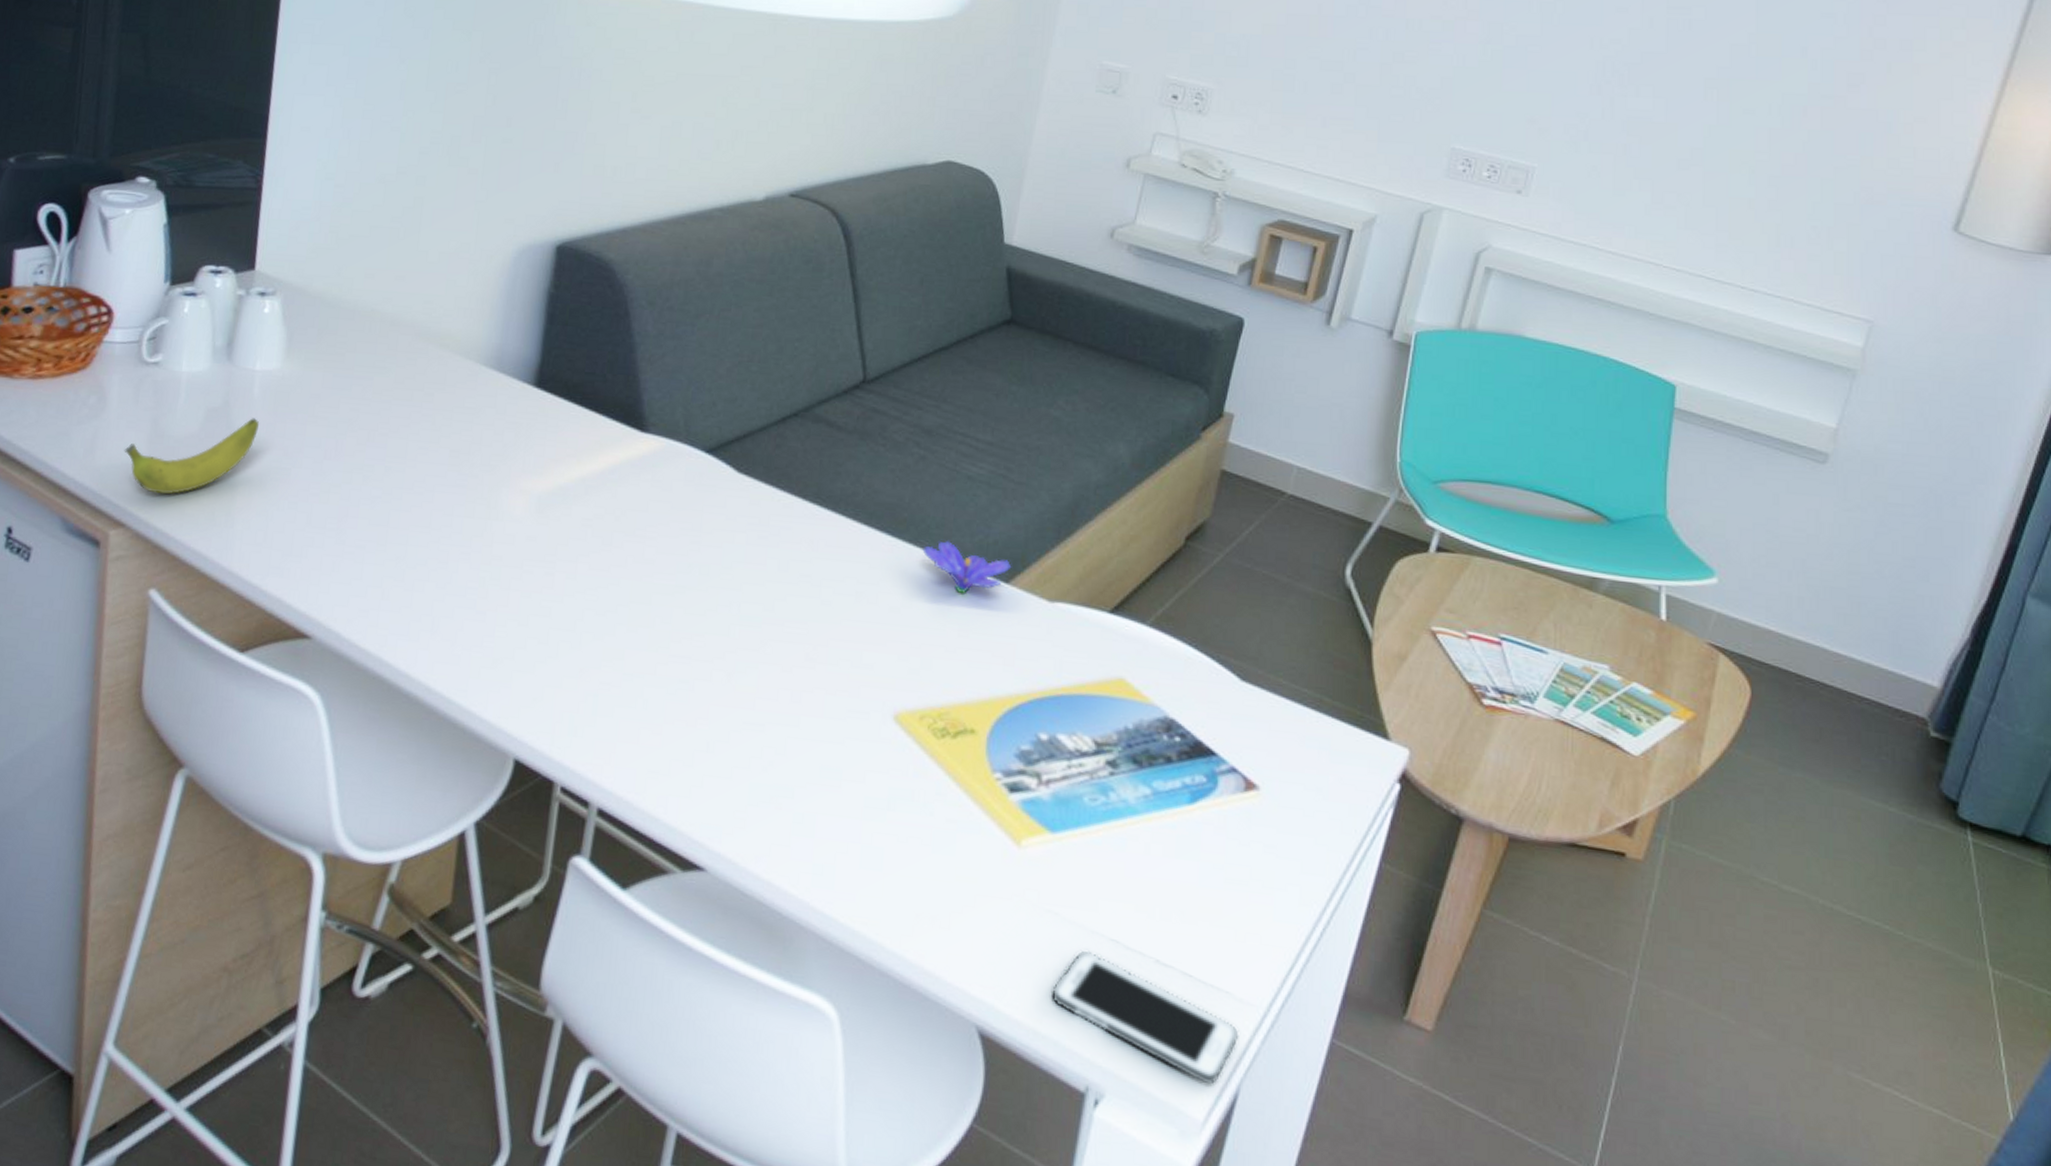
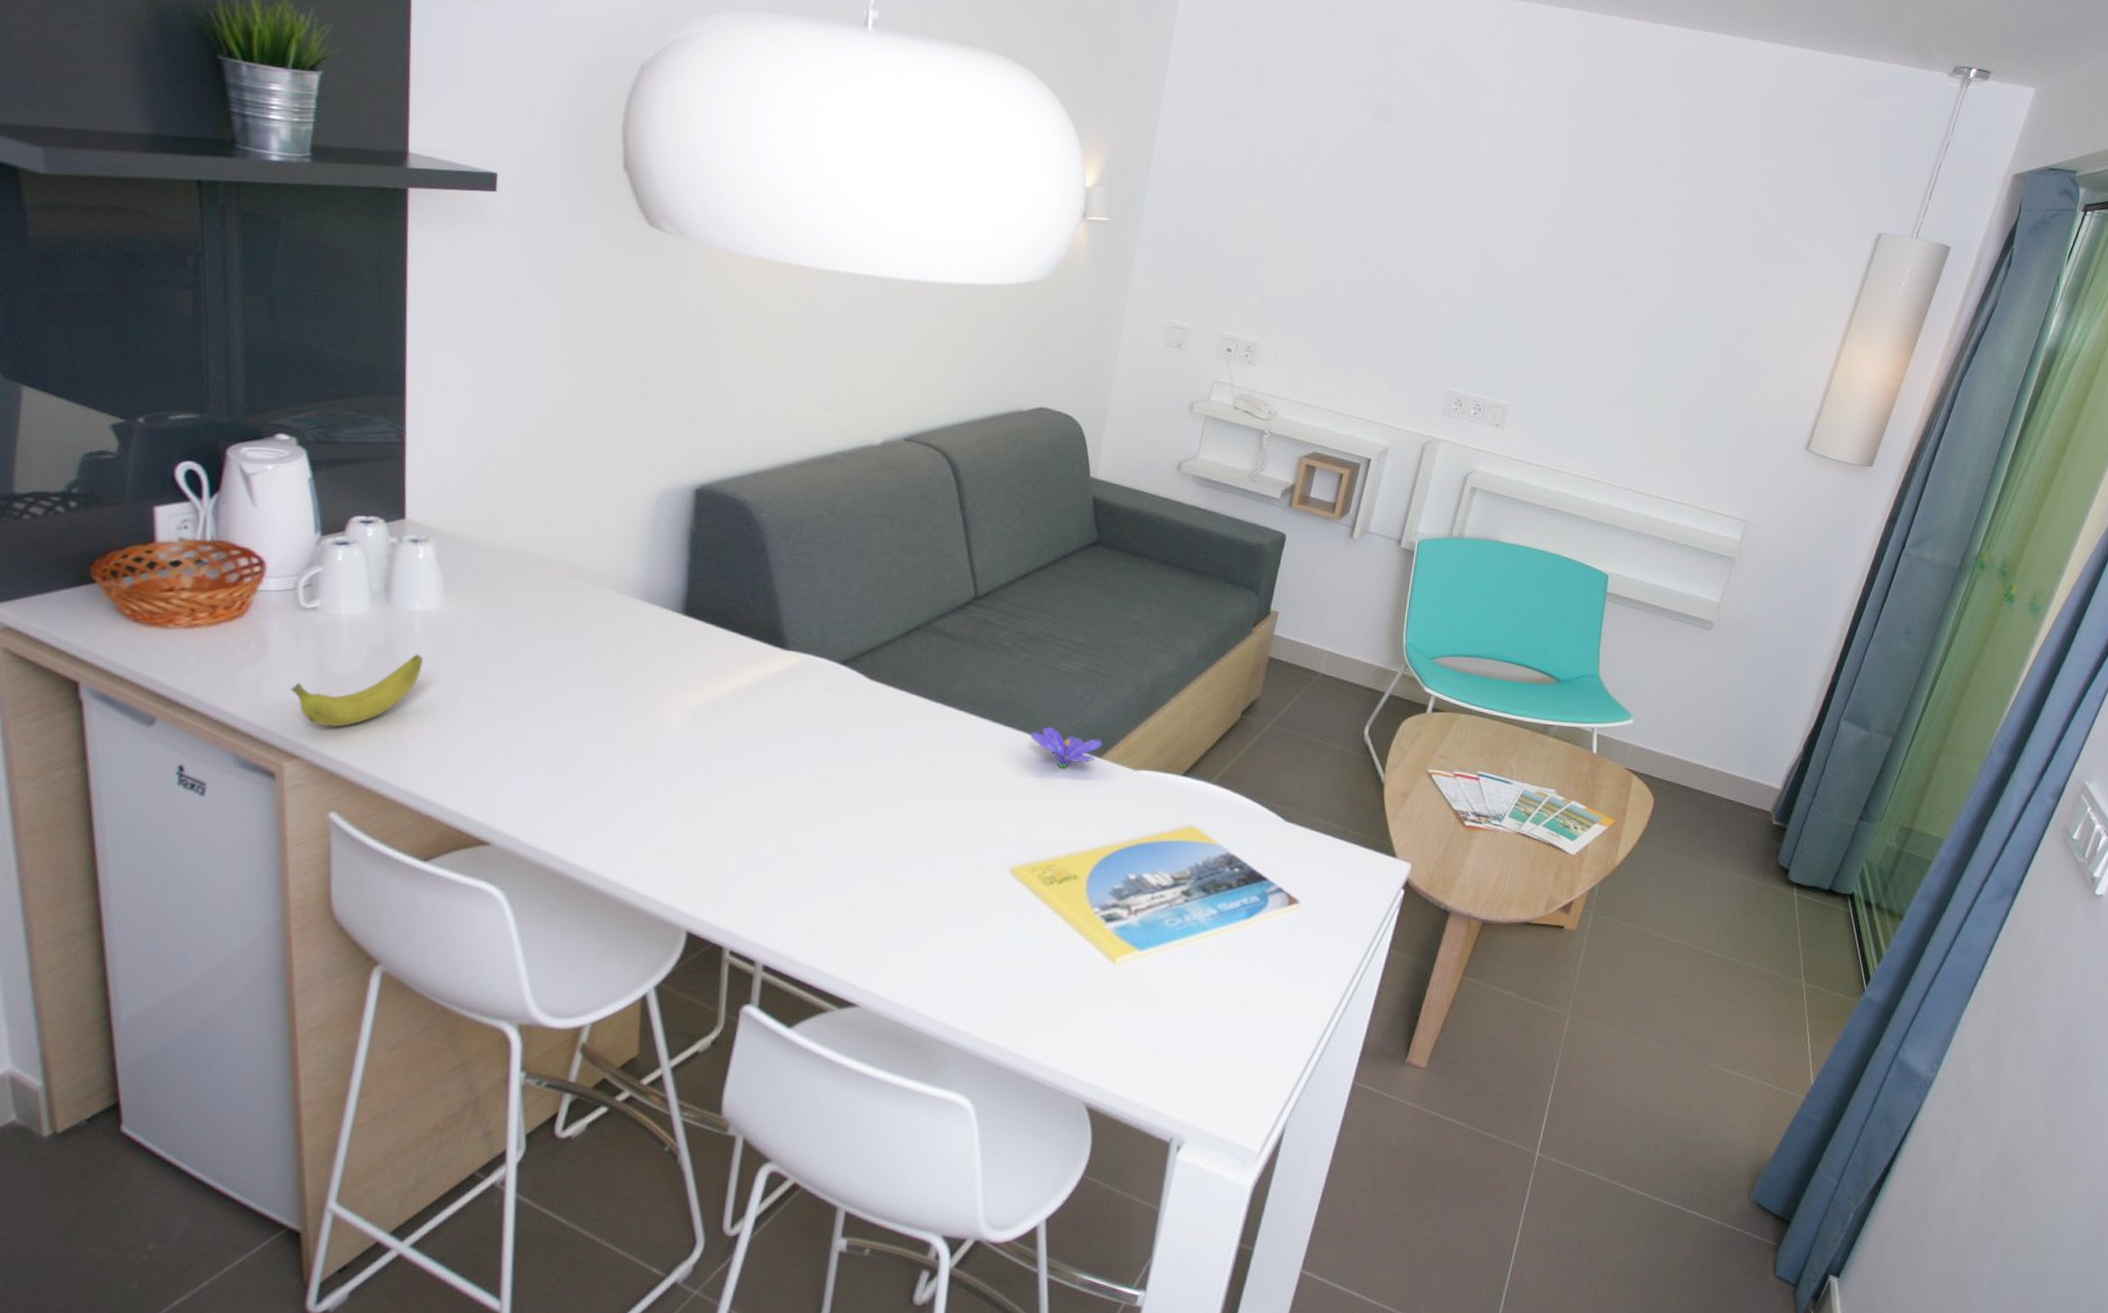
cell phone: present [1050,950,1240,1086] -> none [1141,1037,1286,1125]

